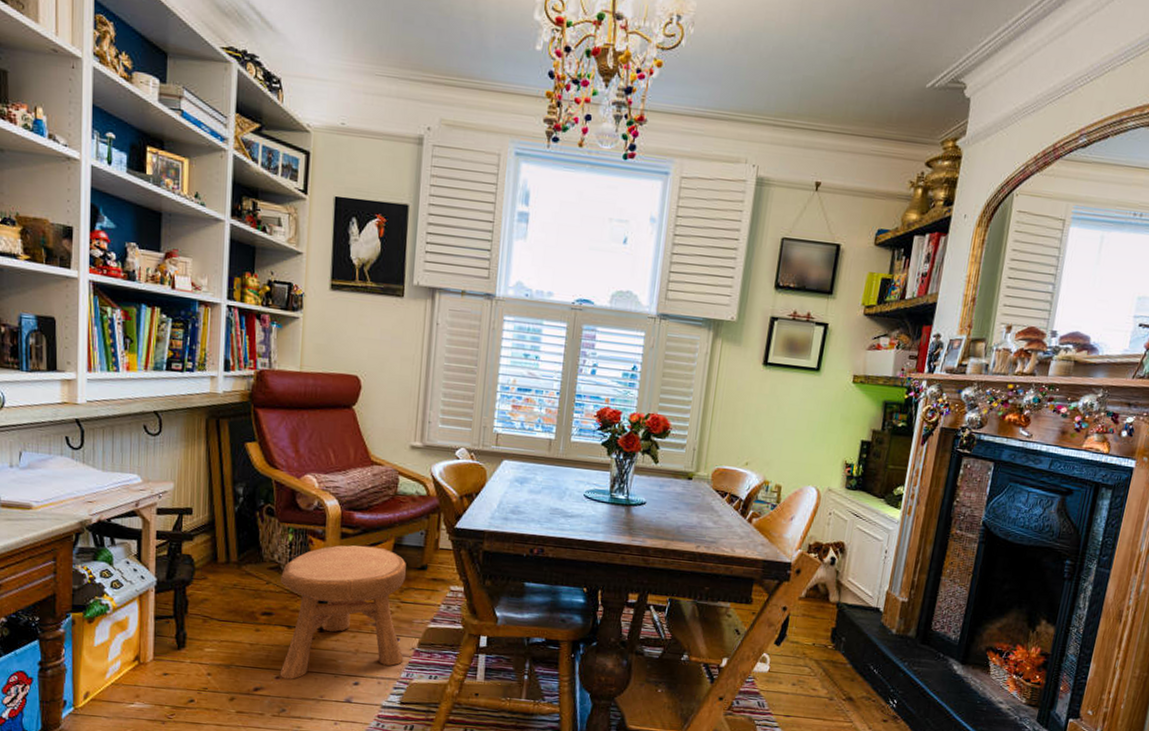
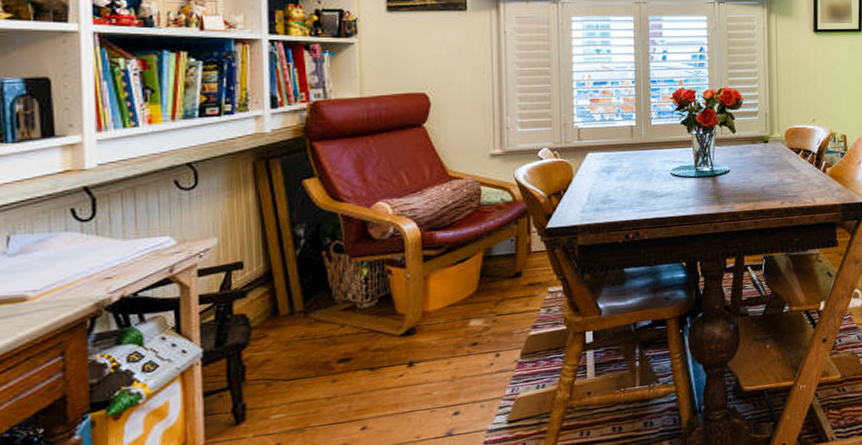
stool: present [279,545,406,680] -> none [358,262,507,428]

